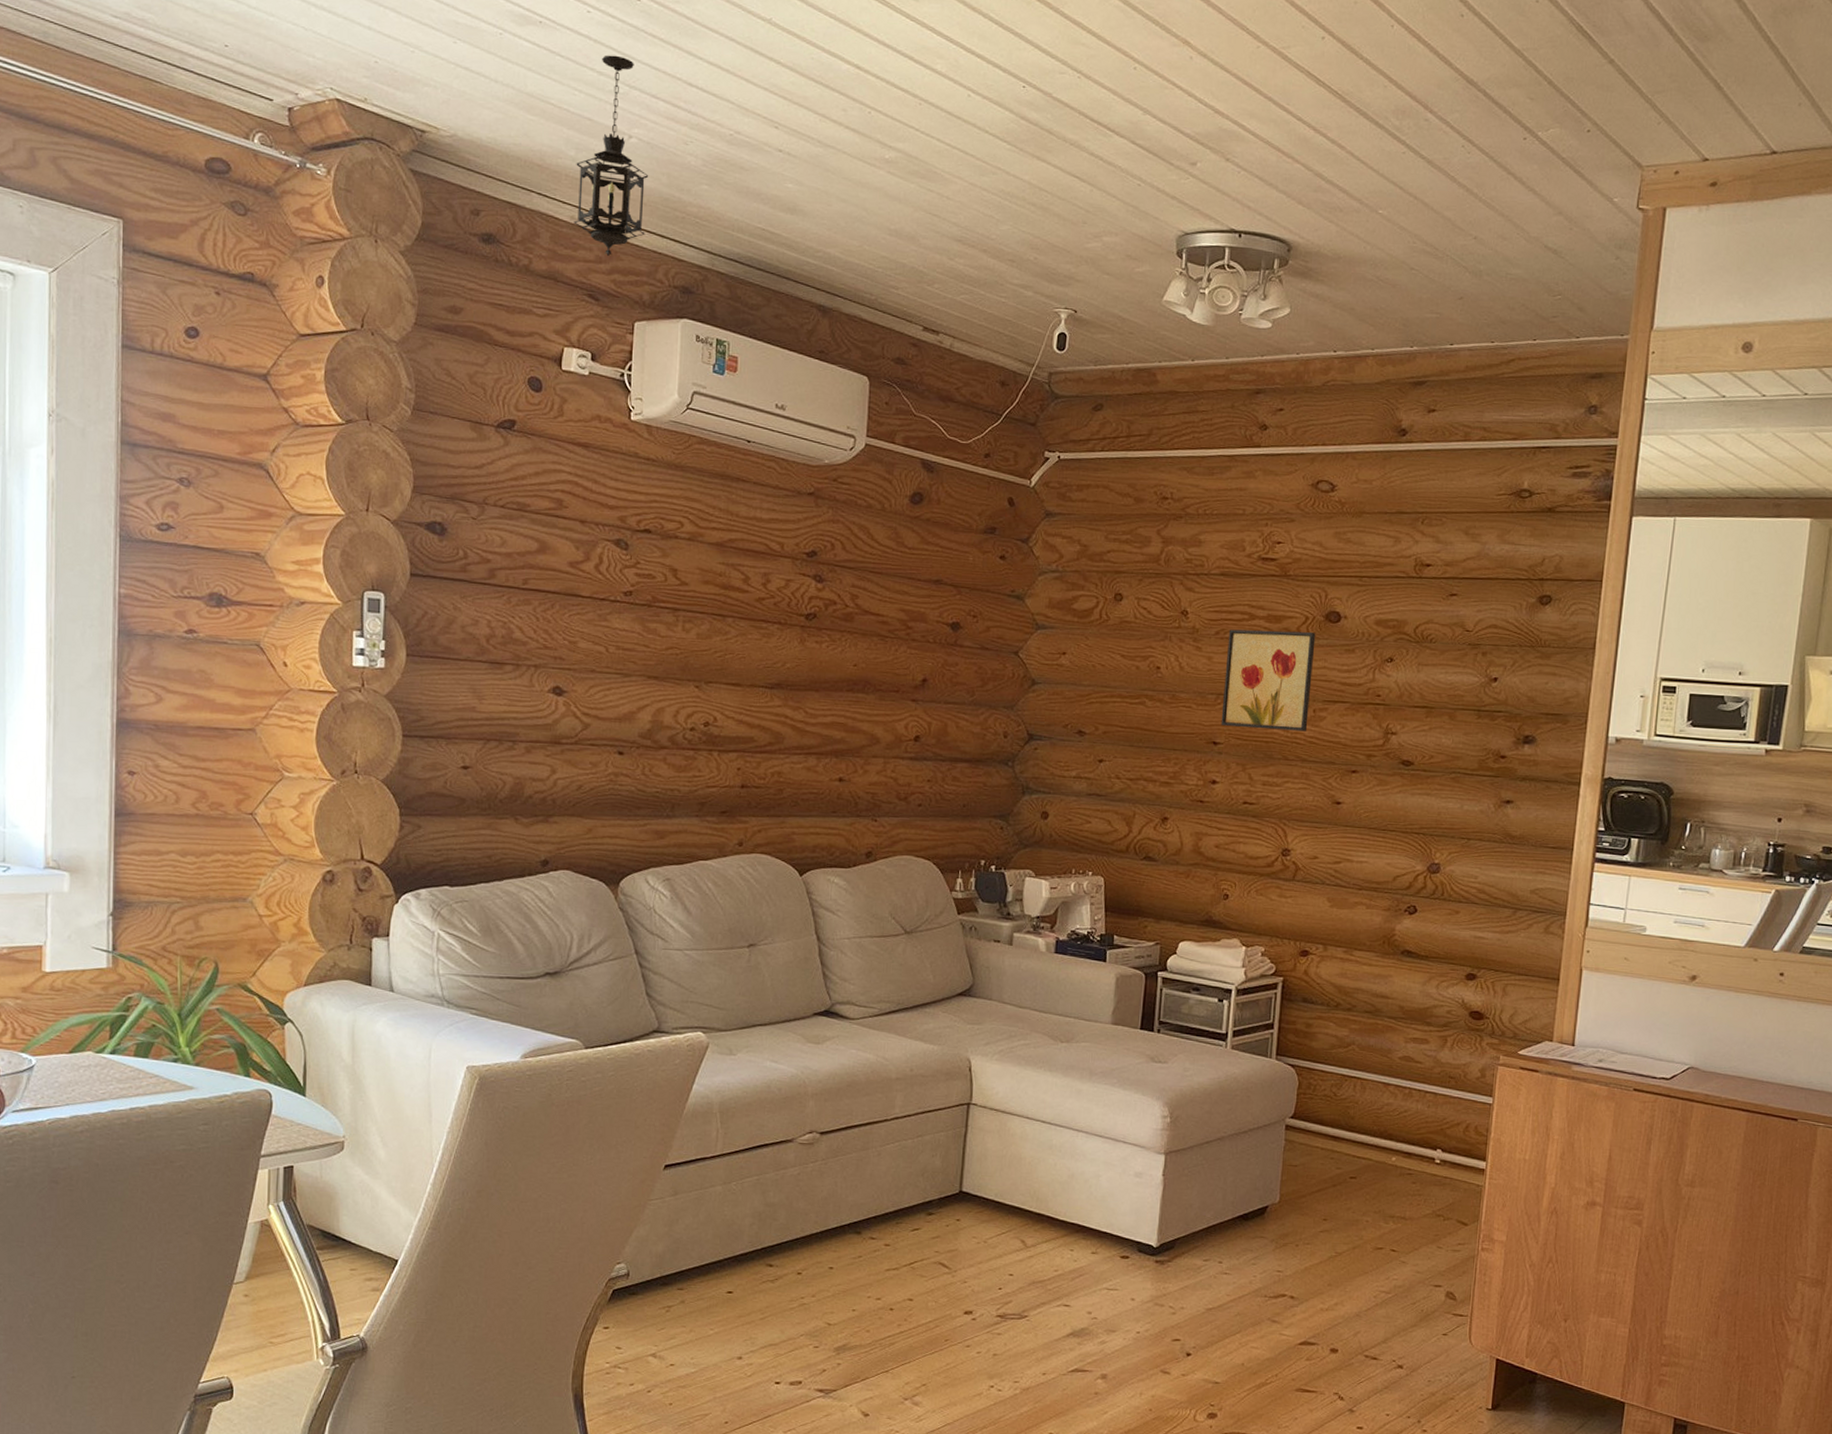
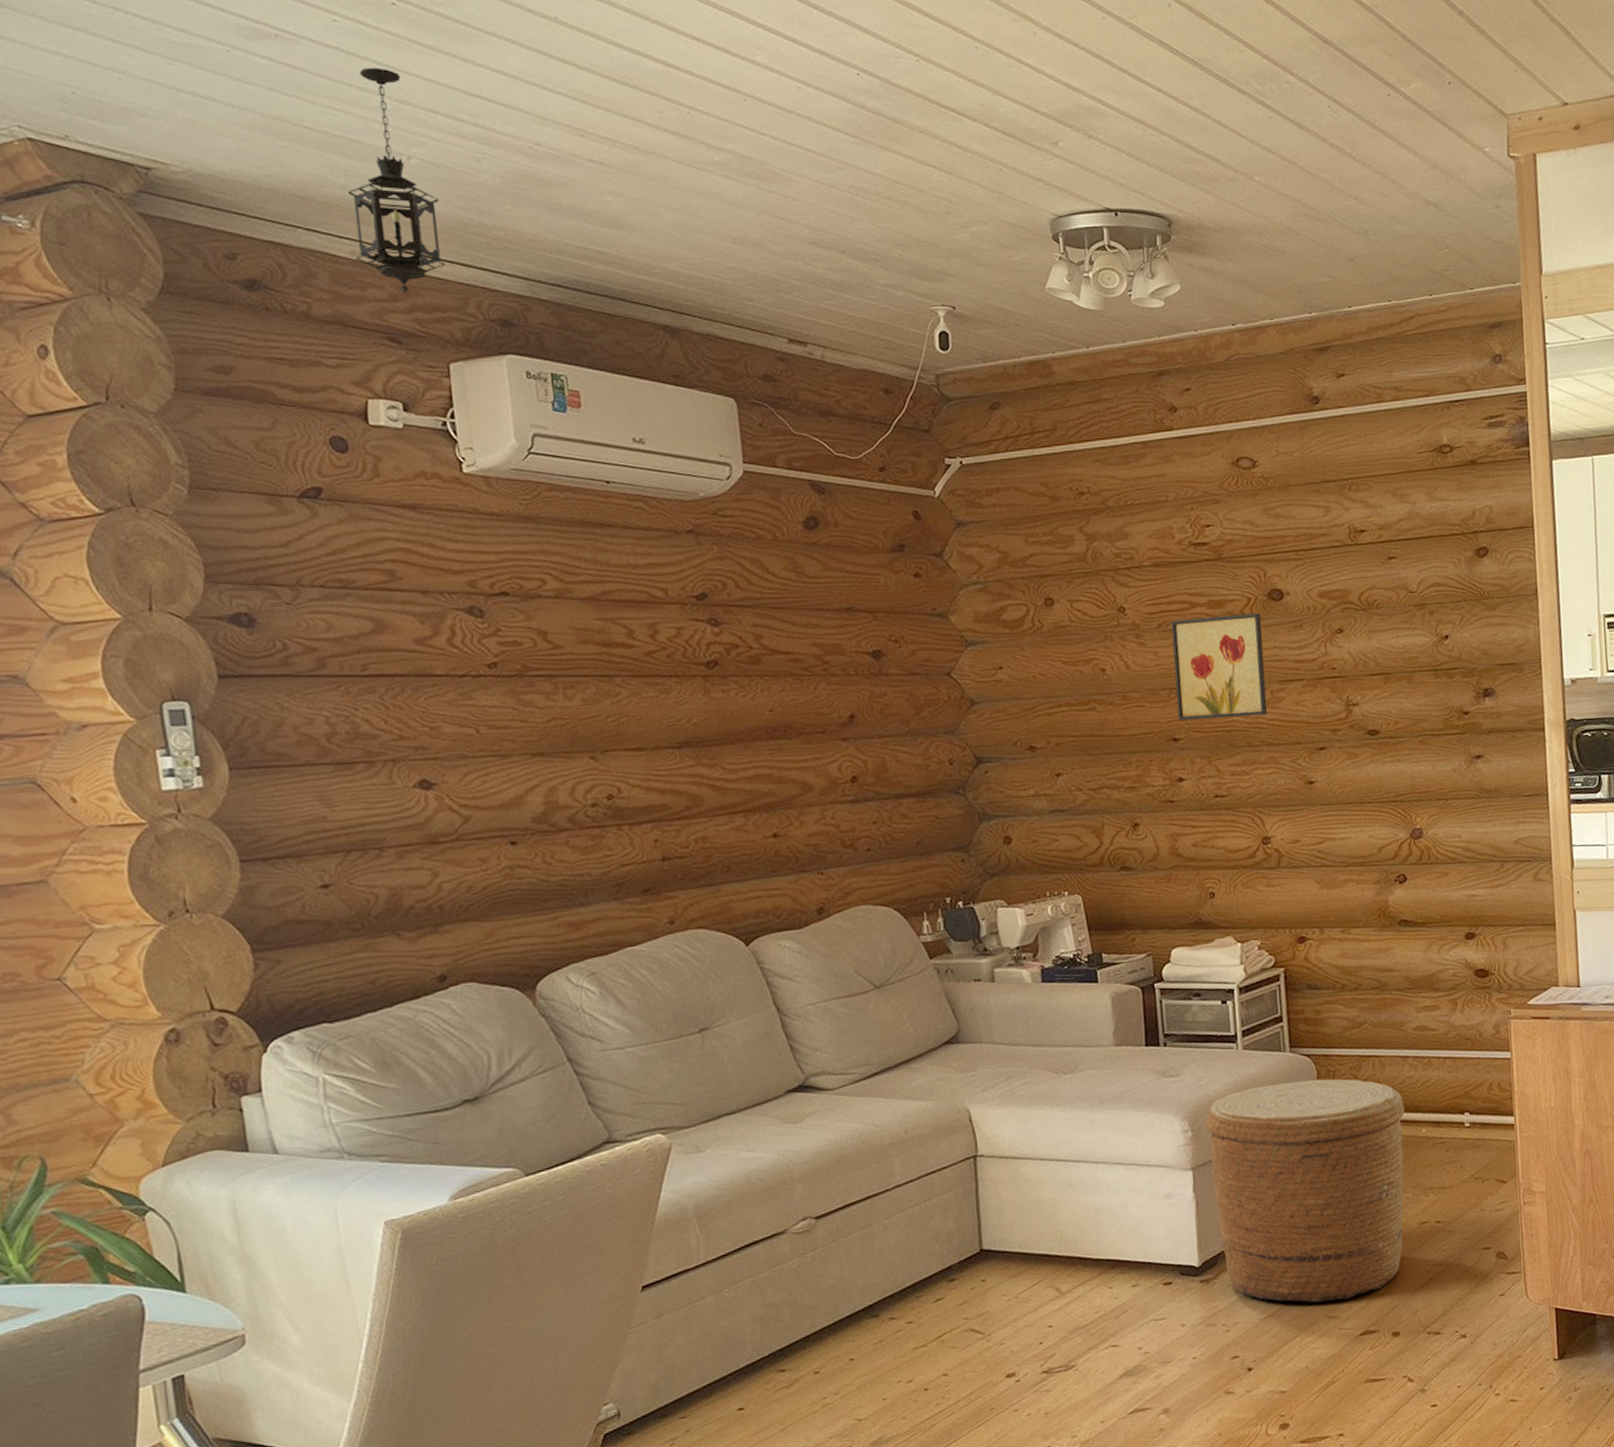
basket: none [1181,1086,1378,1308] -> present [1205,1079,1404,1303]

